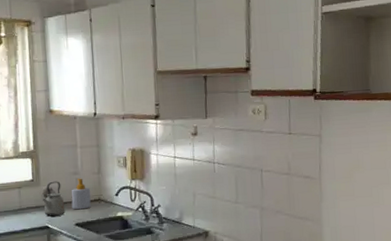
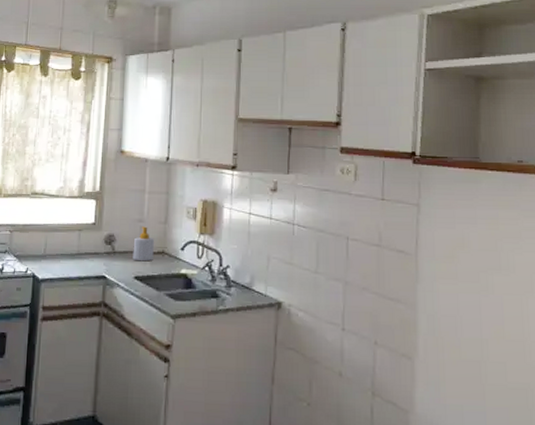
kettle: present [43,181,65,217] -> none [102,227,126,266]

